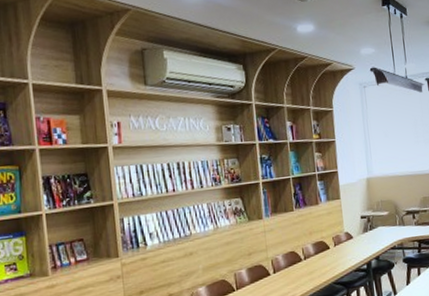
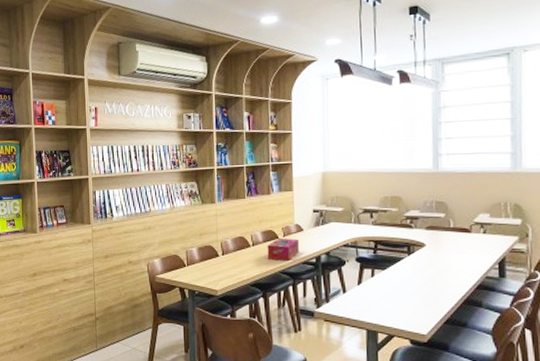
tissue box: none [319,247,351,272] -> present [267,237,299,262]

